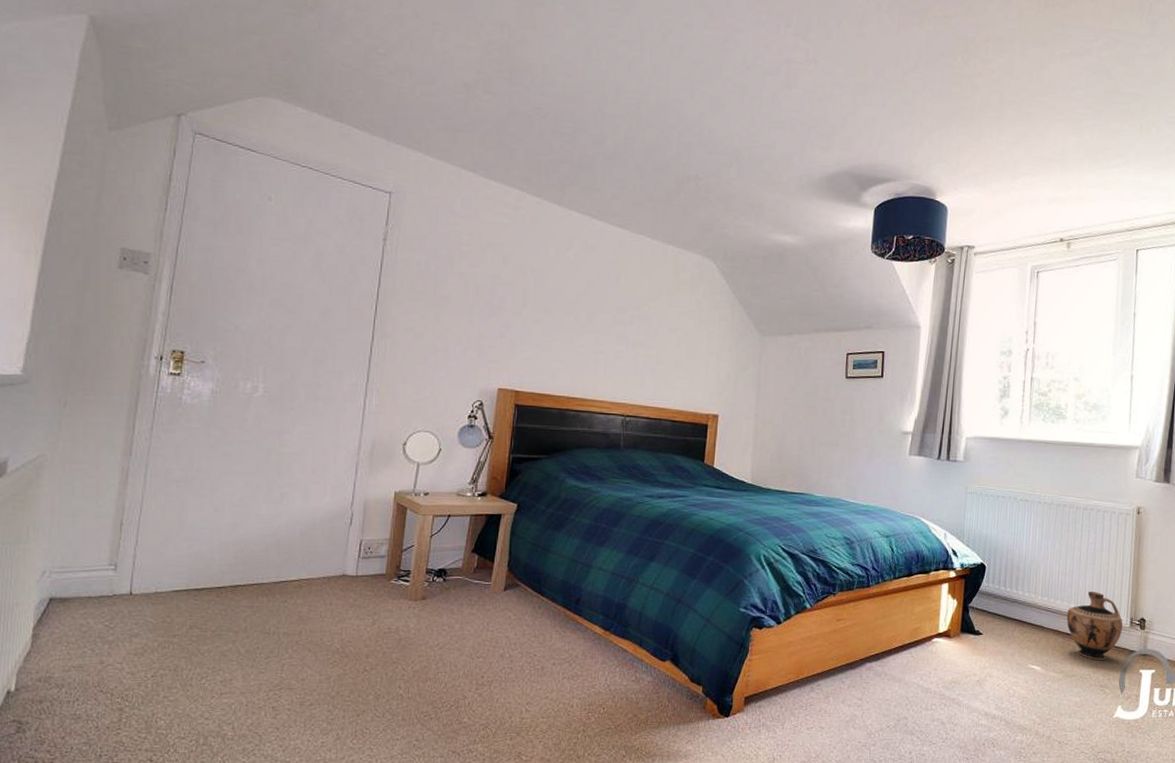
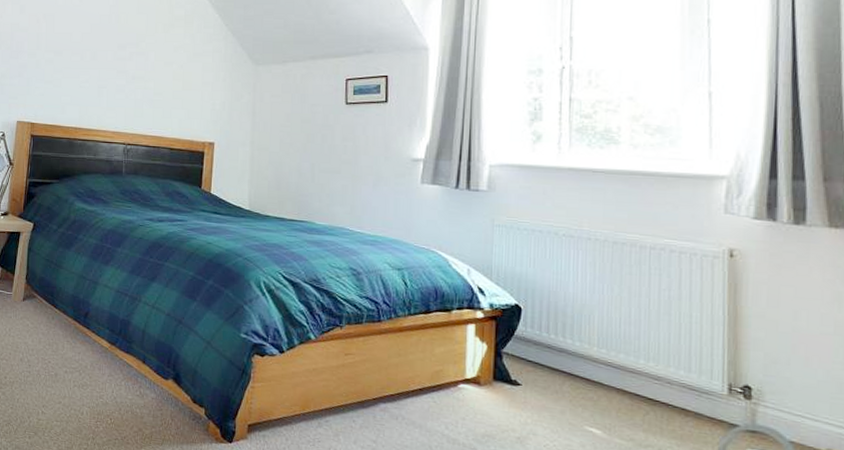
ceramic jug: present [1066,591,1123,661] -> none [634,346,717,433]

